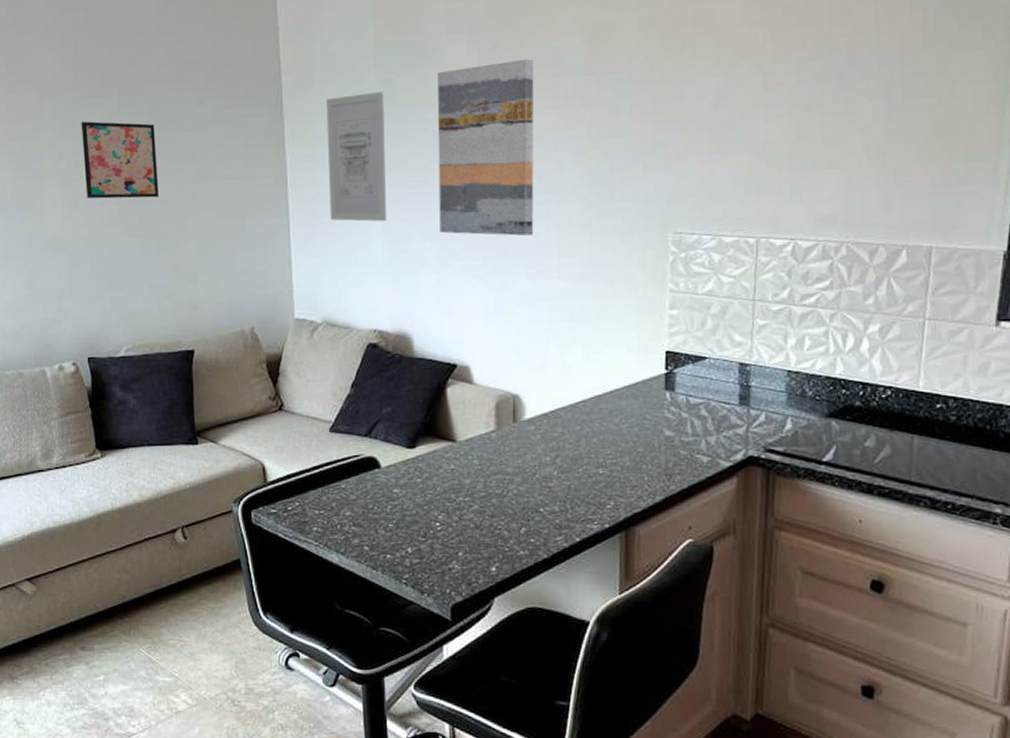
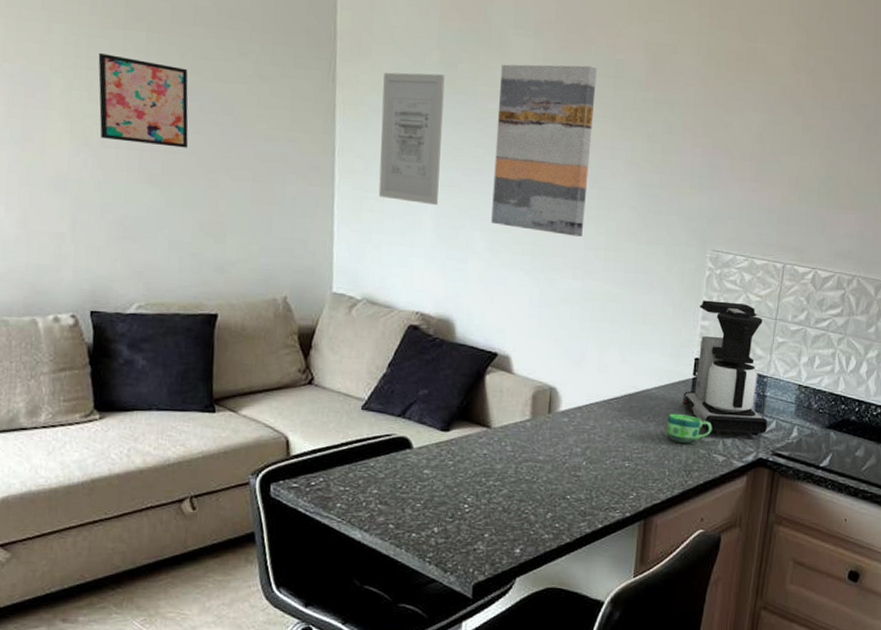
cup: none [640,412,692,444] -> present [666,413,712,443]
coffee maker: none [656,286,756,433] -> present [682,300,768,436]

